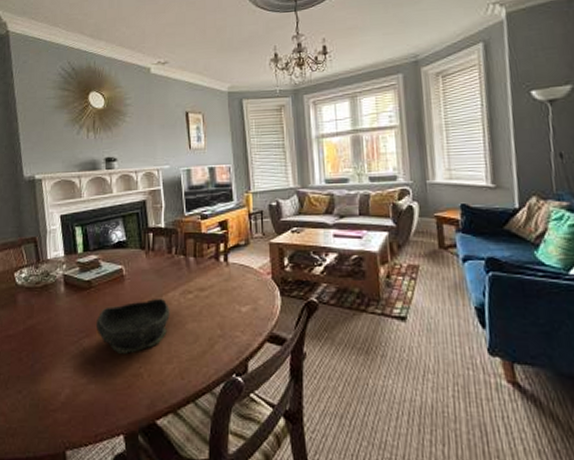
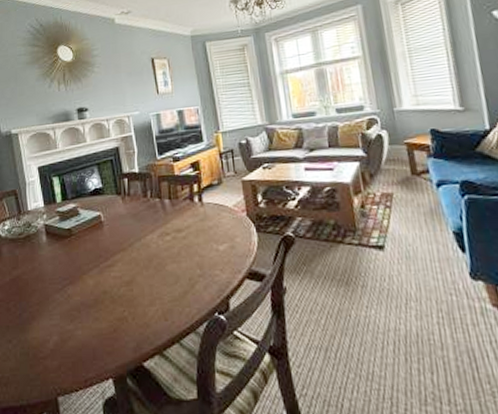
bowl: present [95,298,170,354] -> none [78,241,150,299]

